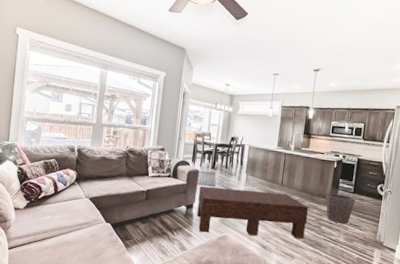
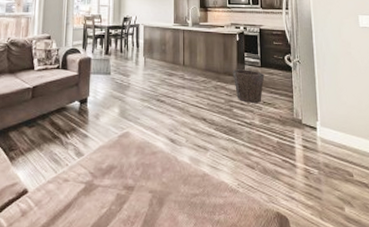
coffee table: present [197,186,309,239] -> none [92,75,217,131]

